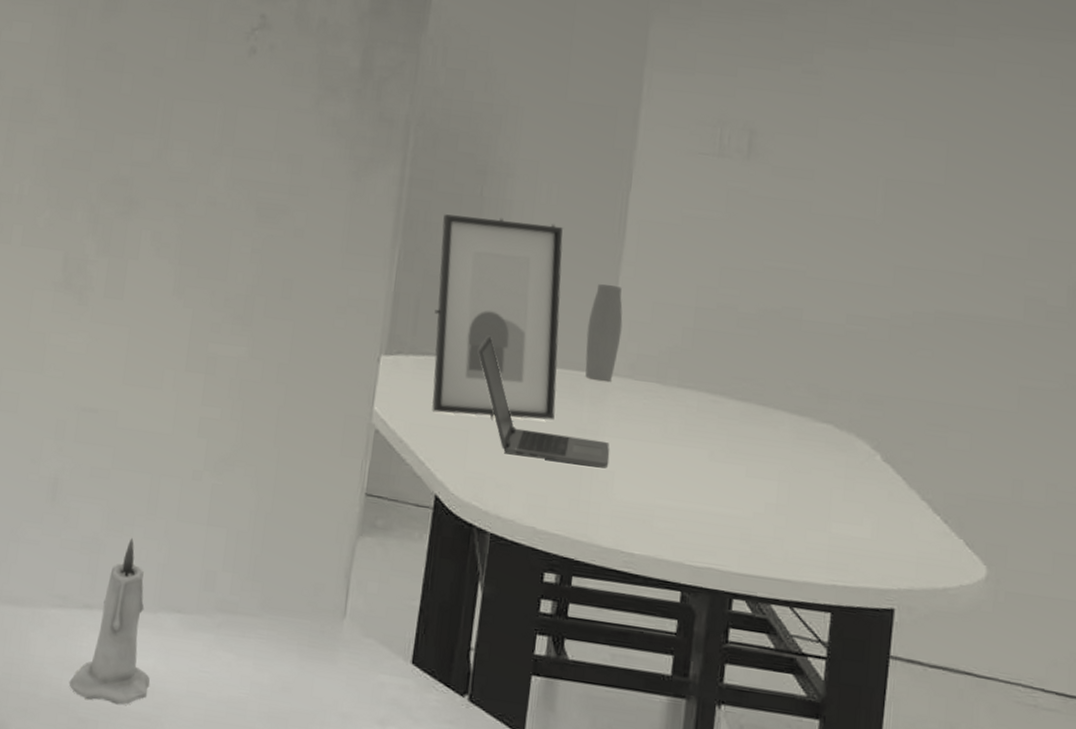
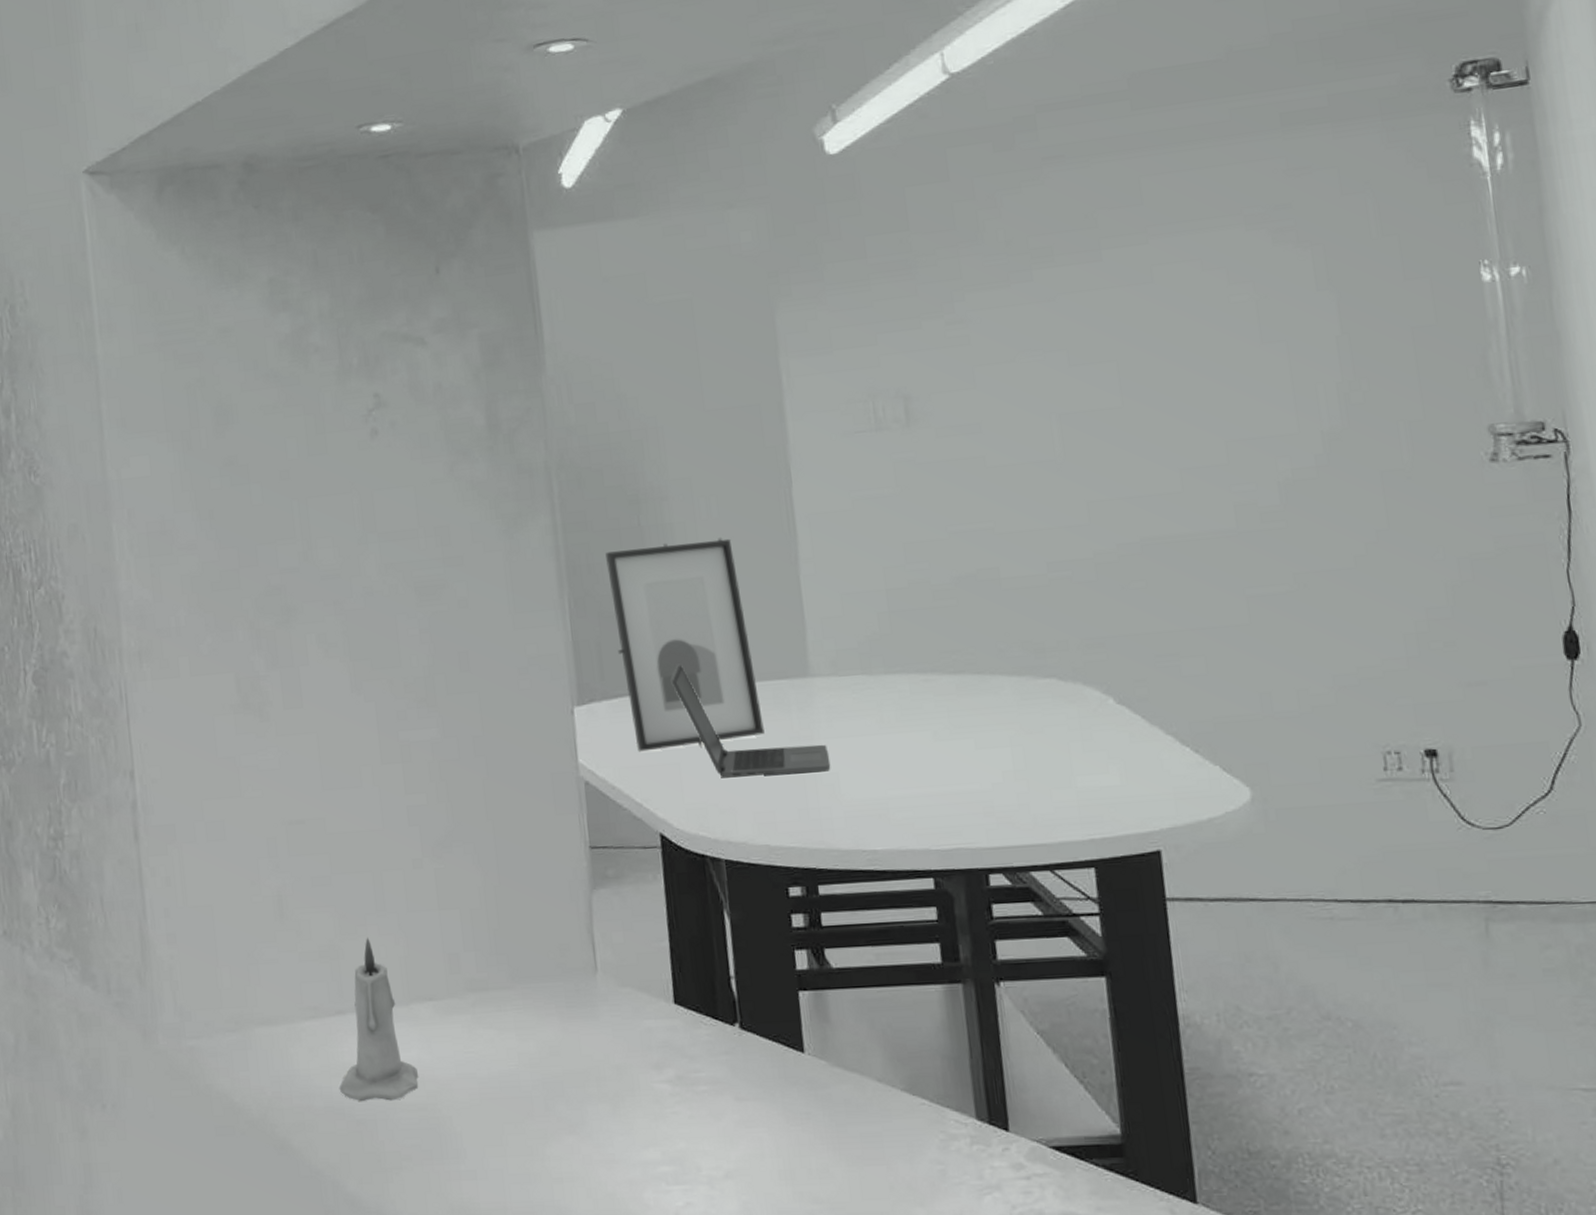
vase: present [585,283,623,382] -> none [777,586,816,686]

